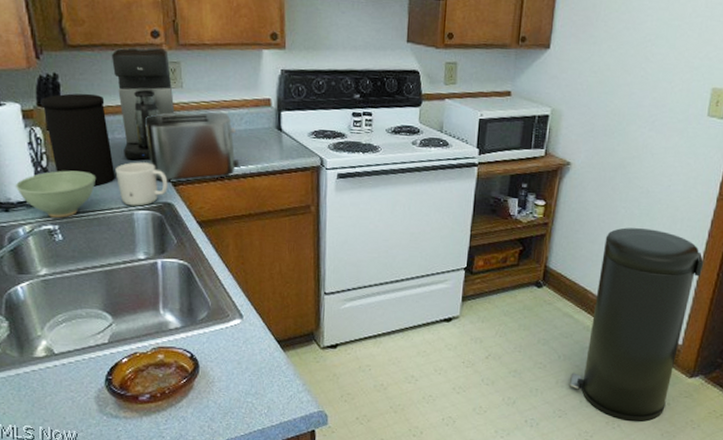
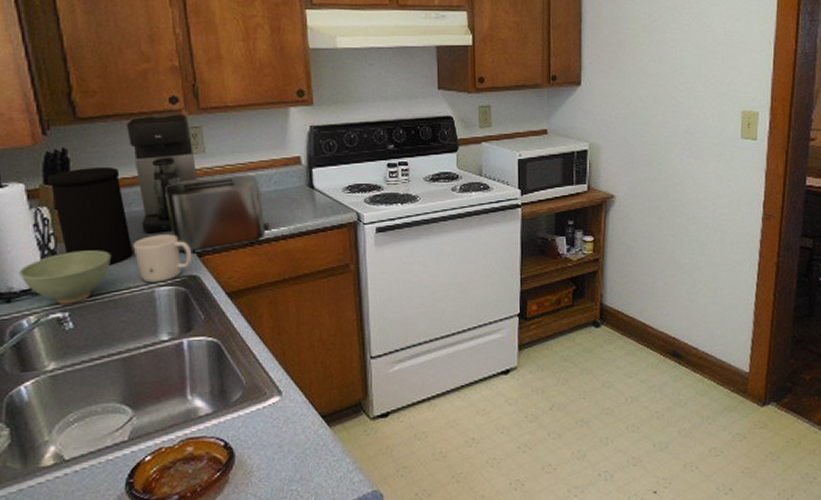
pedal bin: present [569,227,704,422] -> none [639,255,759,462]

